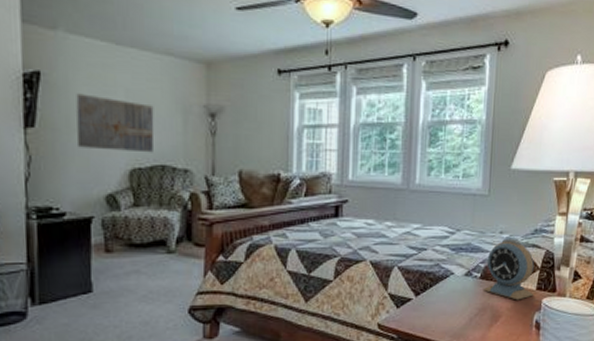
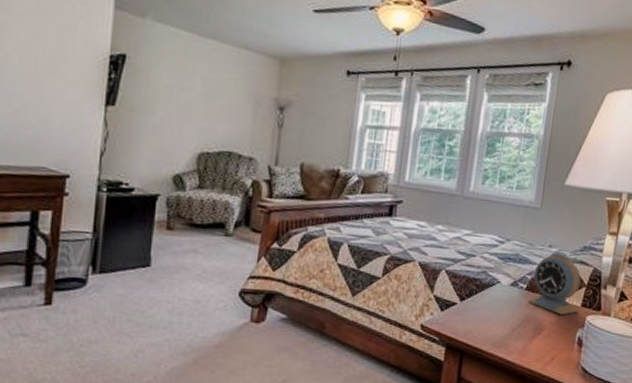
wall art: present [76,93,155,153] -> none [153,77,227,139]

